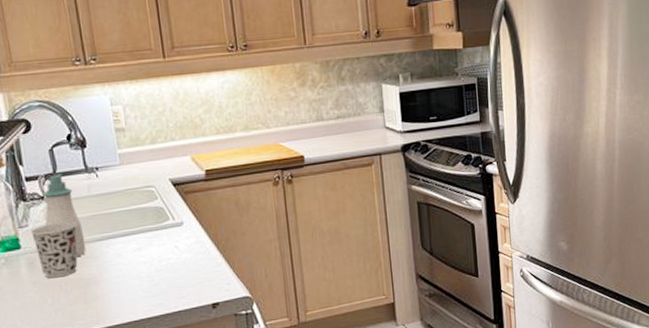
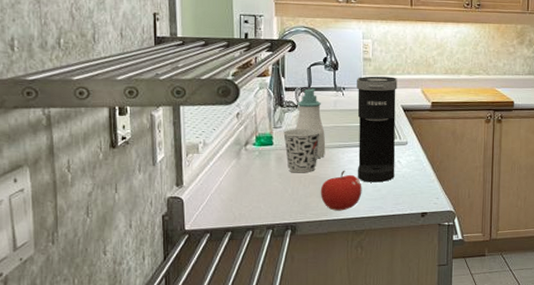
fruit: none [86,266,137,317] -> present [320,170,362,211]
coffee maker: none [111,146,174,277] -> present [357,76,398,183]

